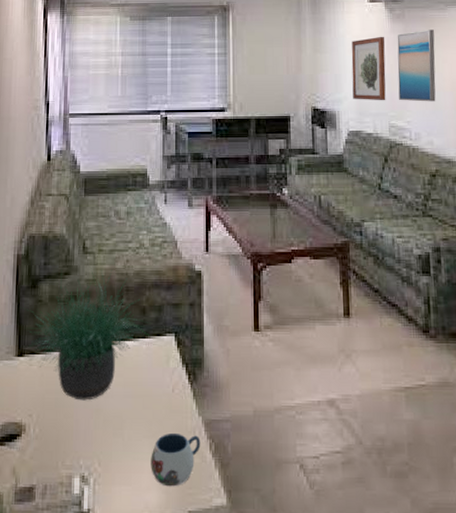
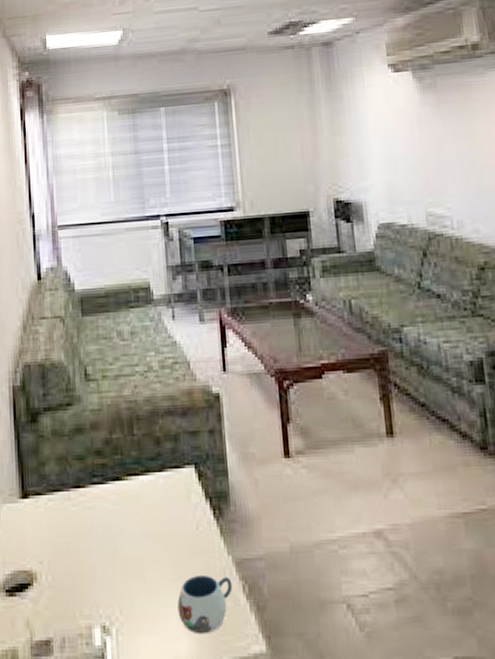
potted plant: present [28,268,152,401] -> none [29,396,169,544]
wall art: present [351,36,386,101] -> none [376,110,420,187]
wall art: present [397,30,436,102] -> none [429,98,480,185]

